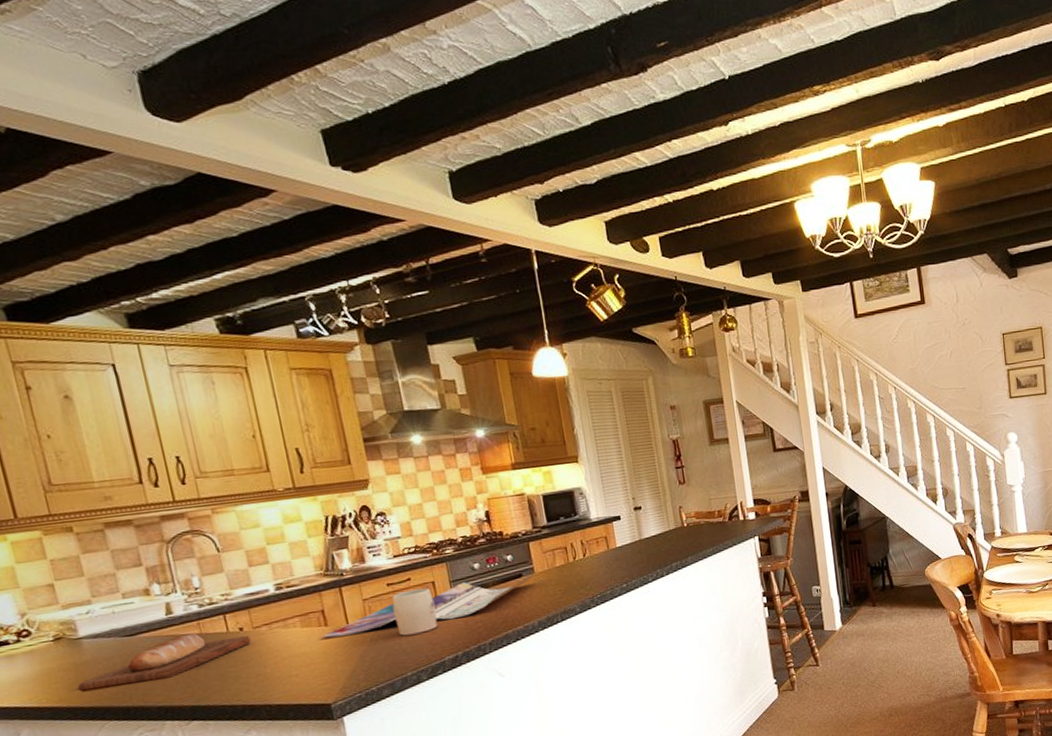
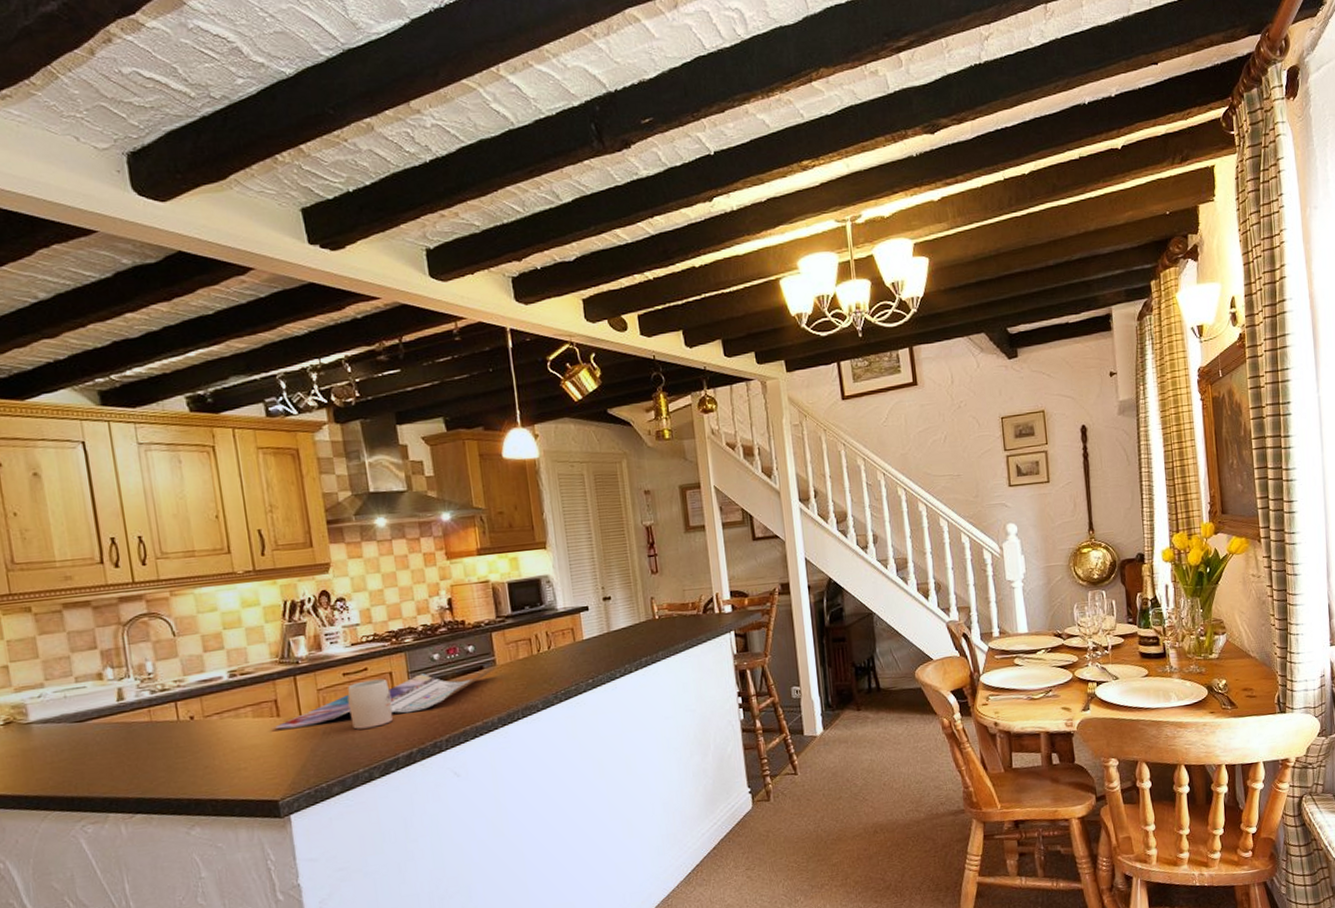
bread loaf: present [78,633,251,693] -> none [24,721,201,780]

